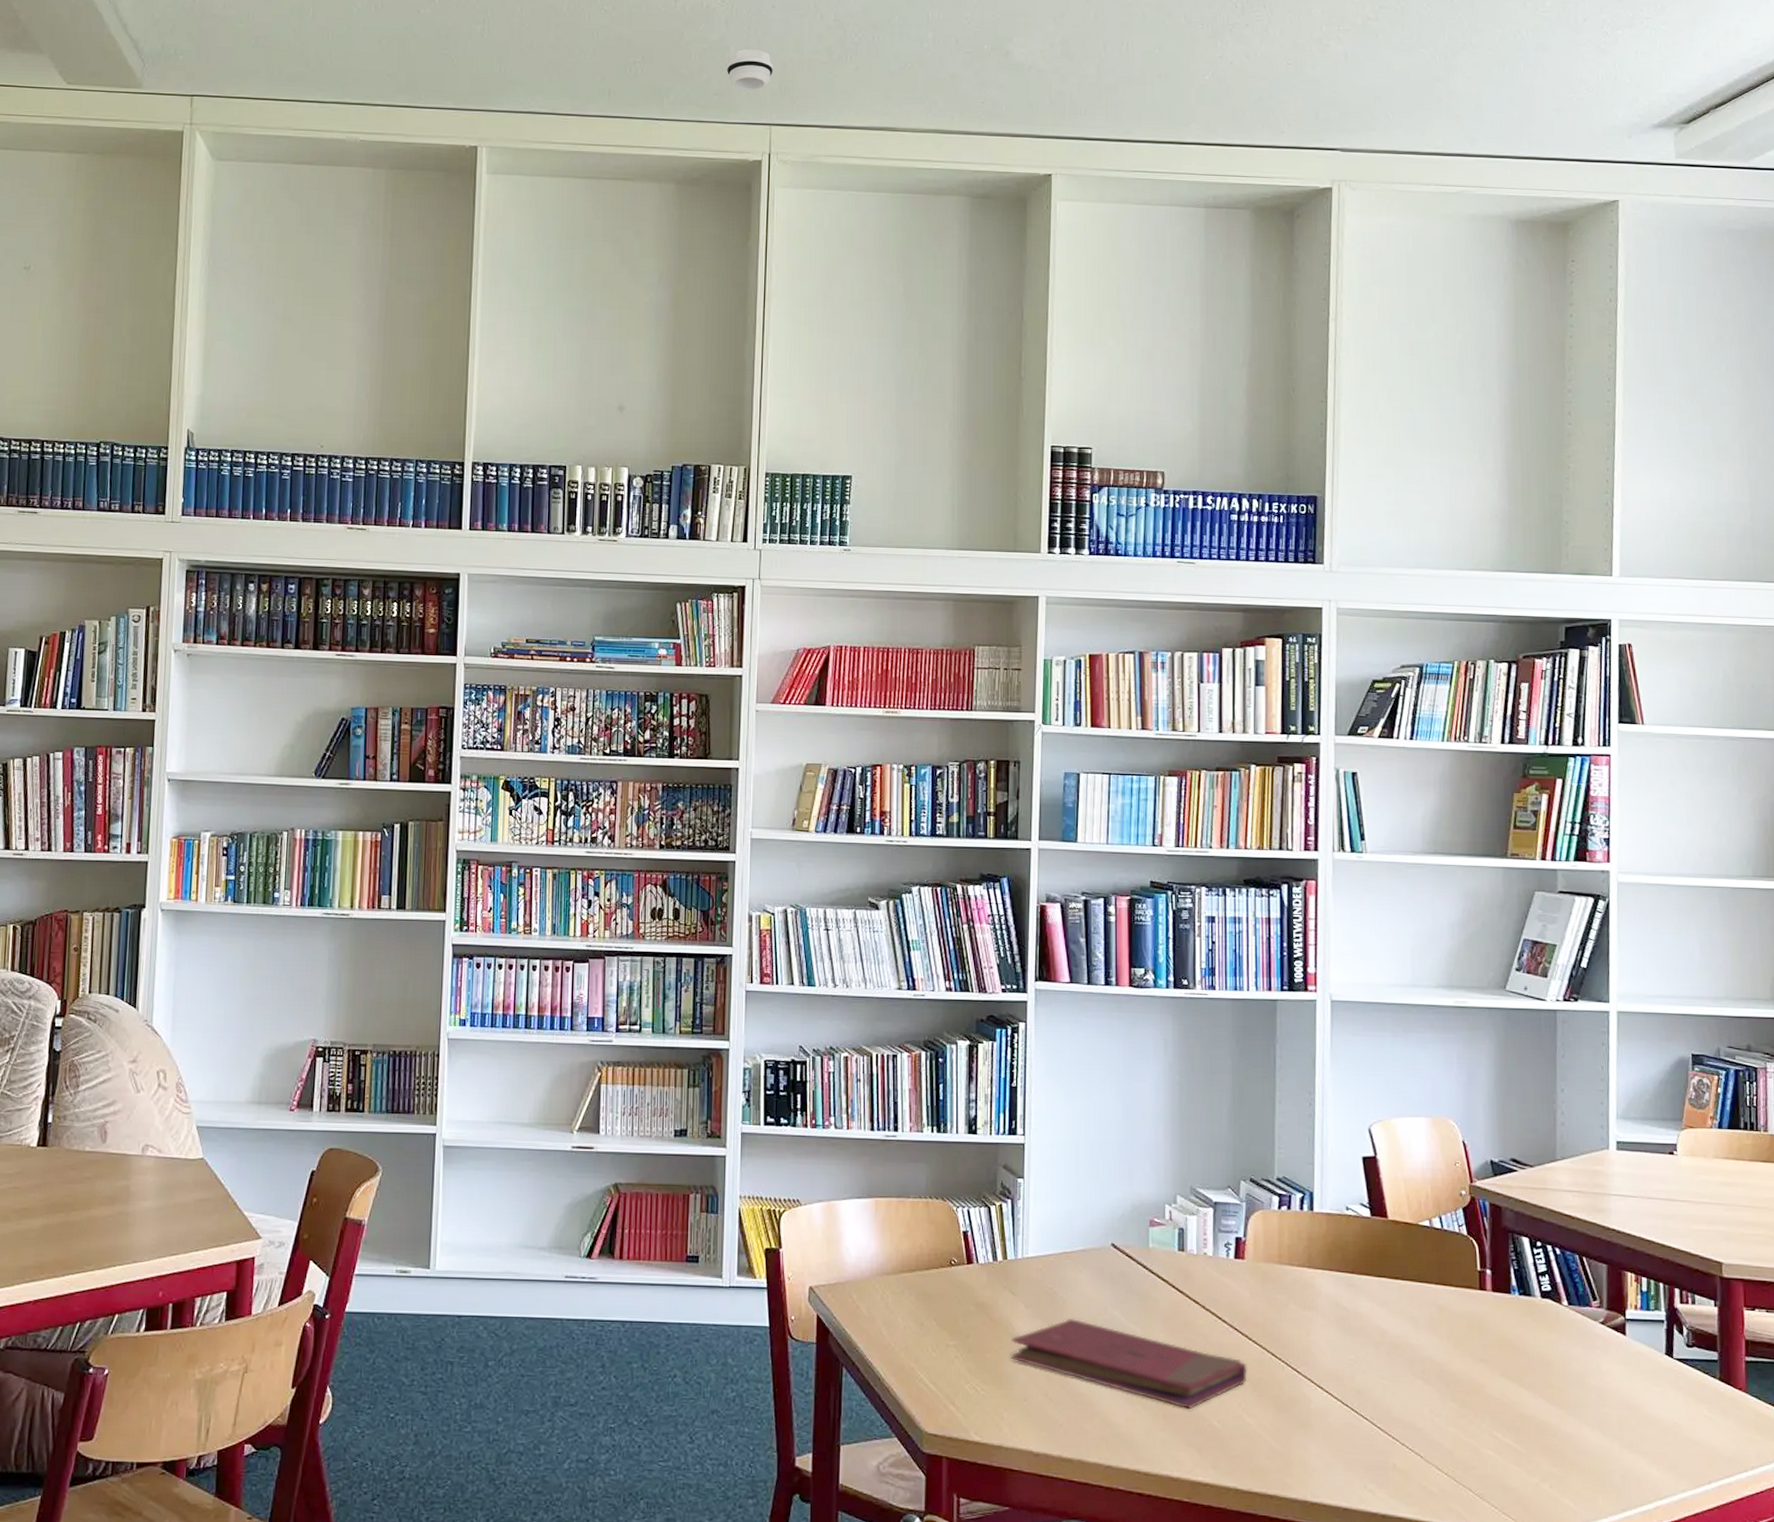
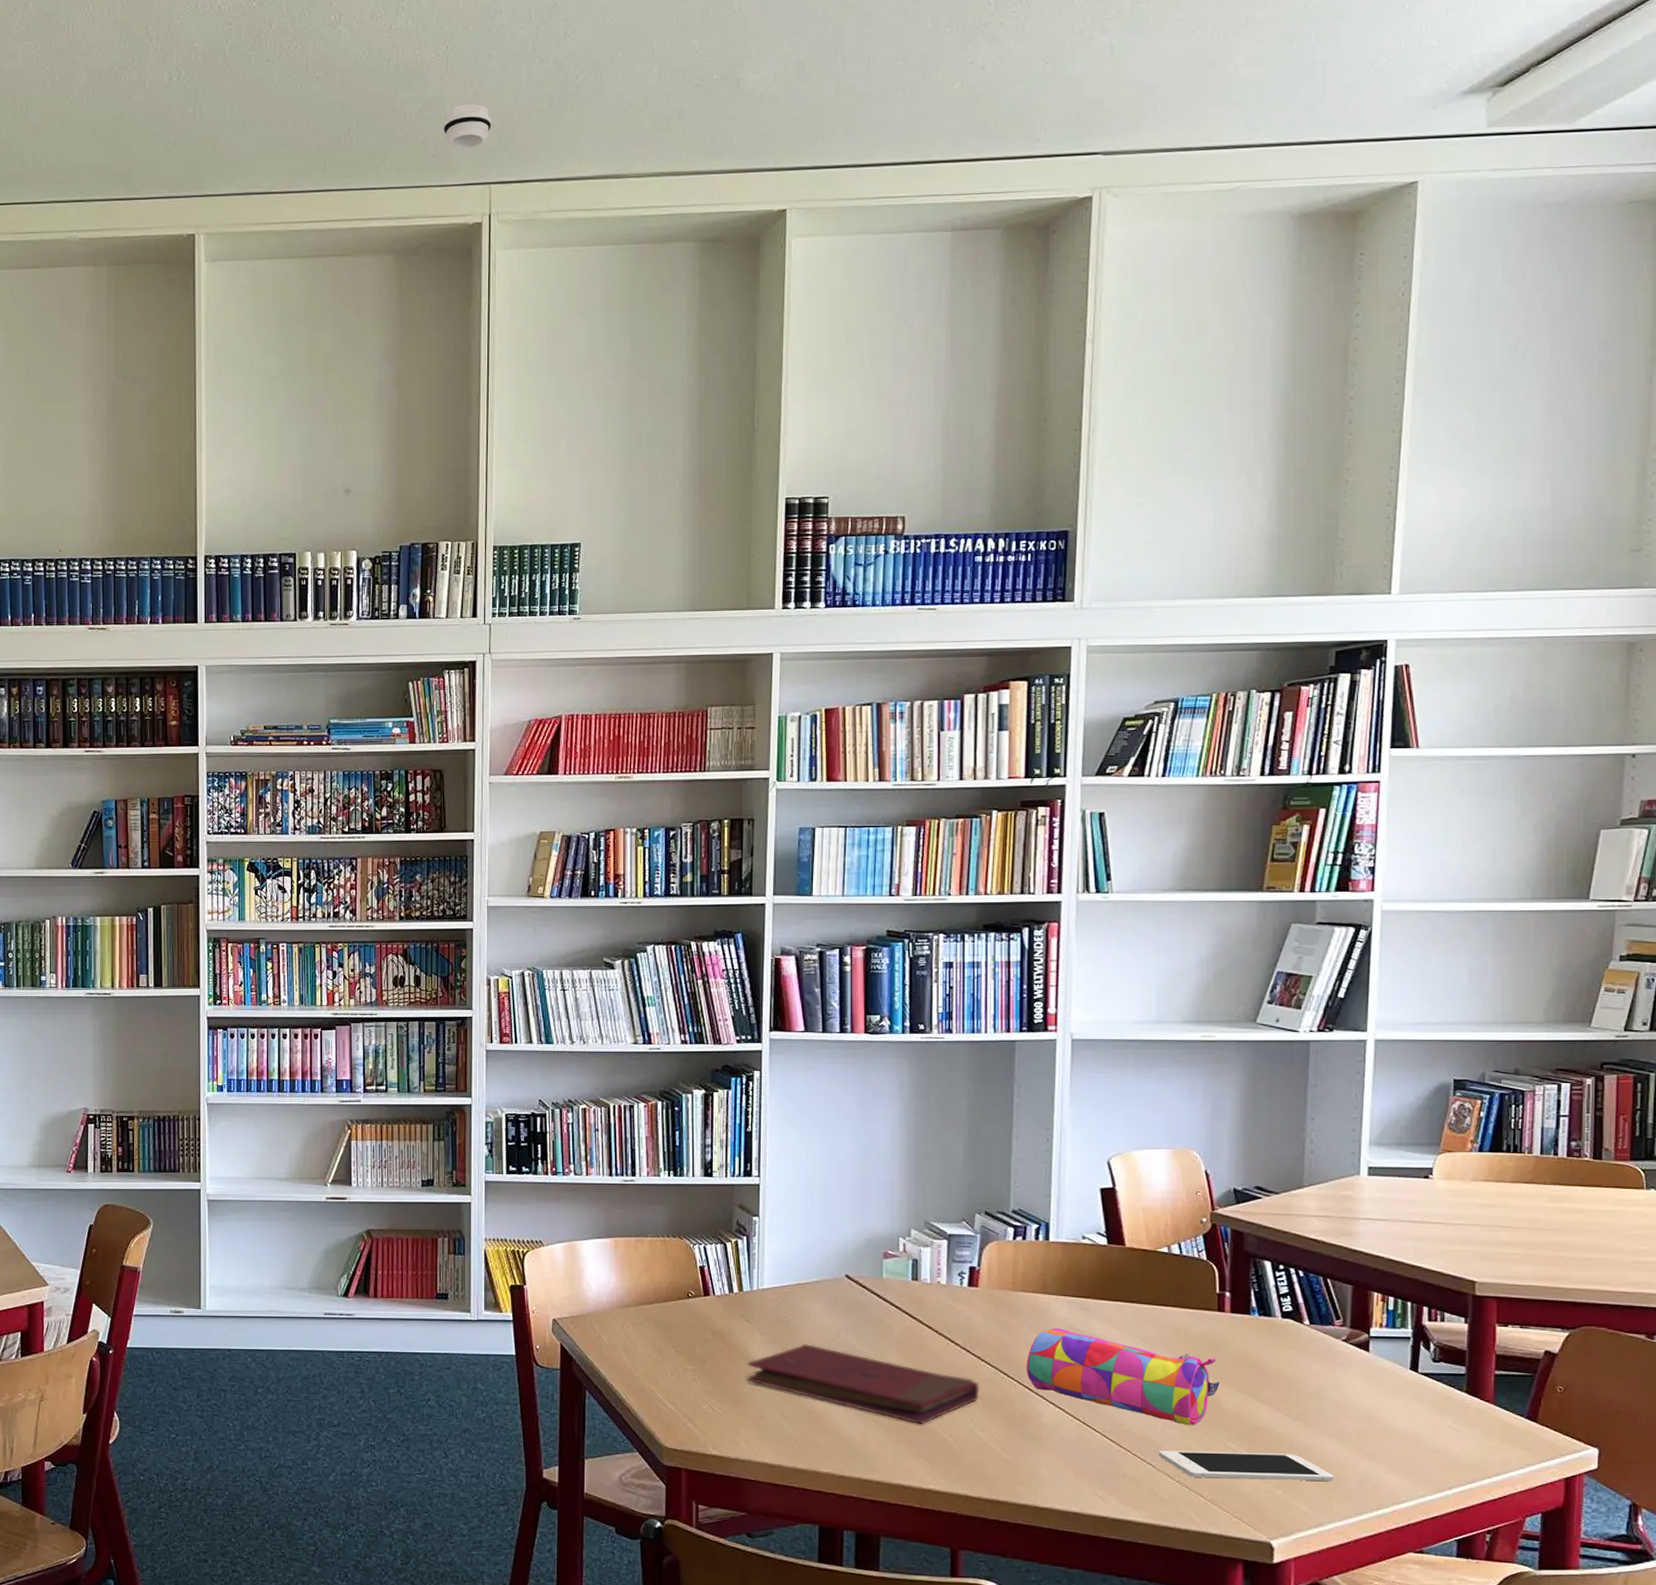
pencil case: none [1293,1305,1484,1413] -> present [1026,1328,1220,1426]
cell phone: none [1426,1440,1598,1474] -> present [1158,1450,1334,1481]

